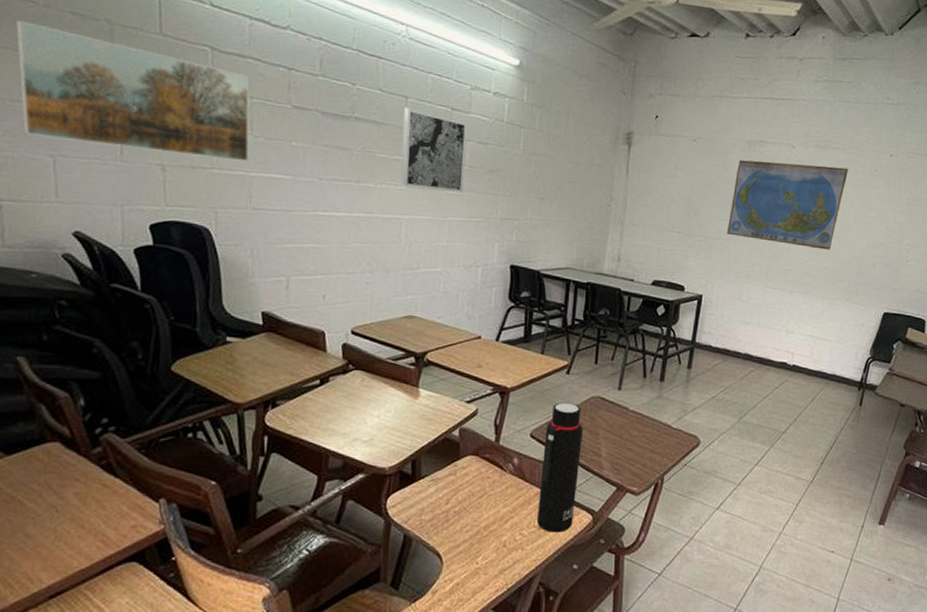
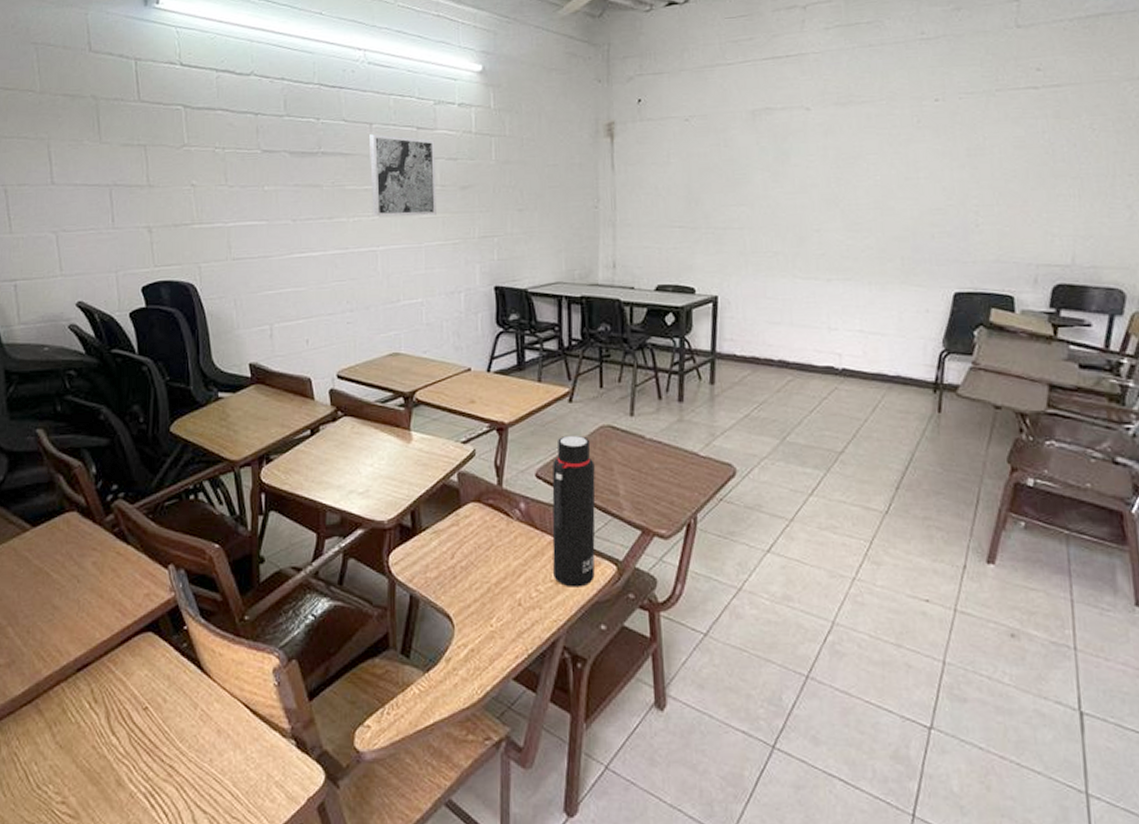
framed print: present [15,20,250,162] -> none [18,110,225,216]
world map: present [726,160,849,250] -> none [737,124,883,225]

